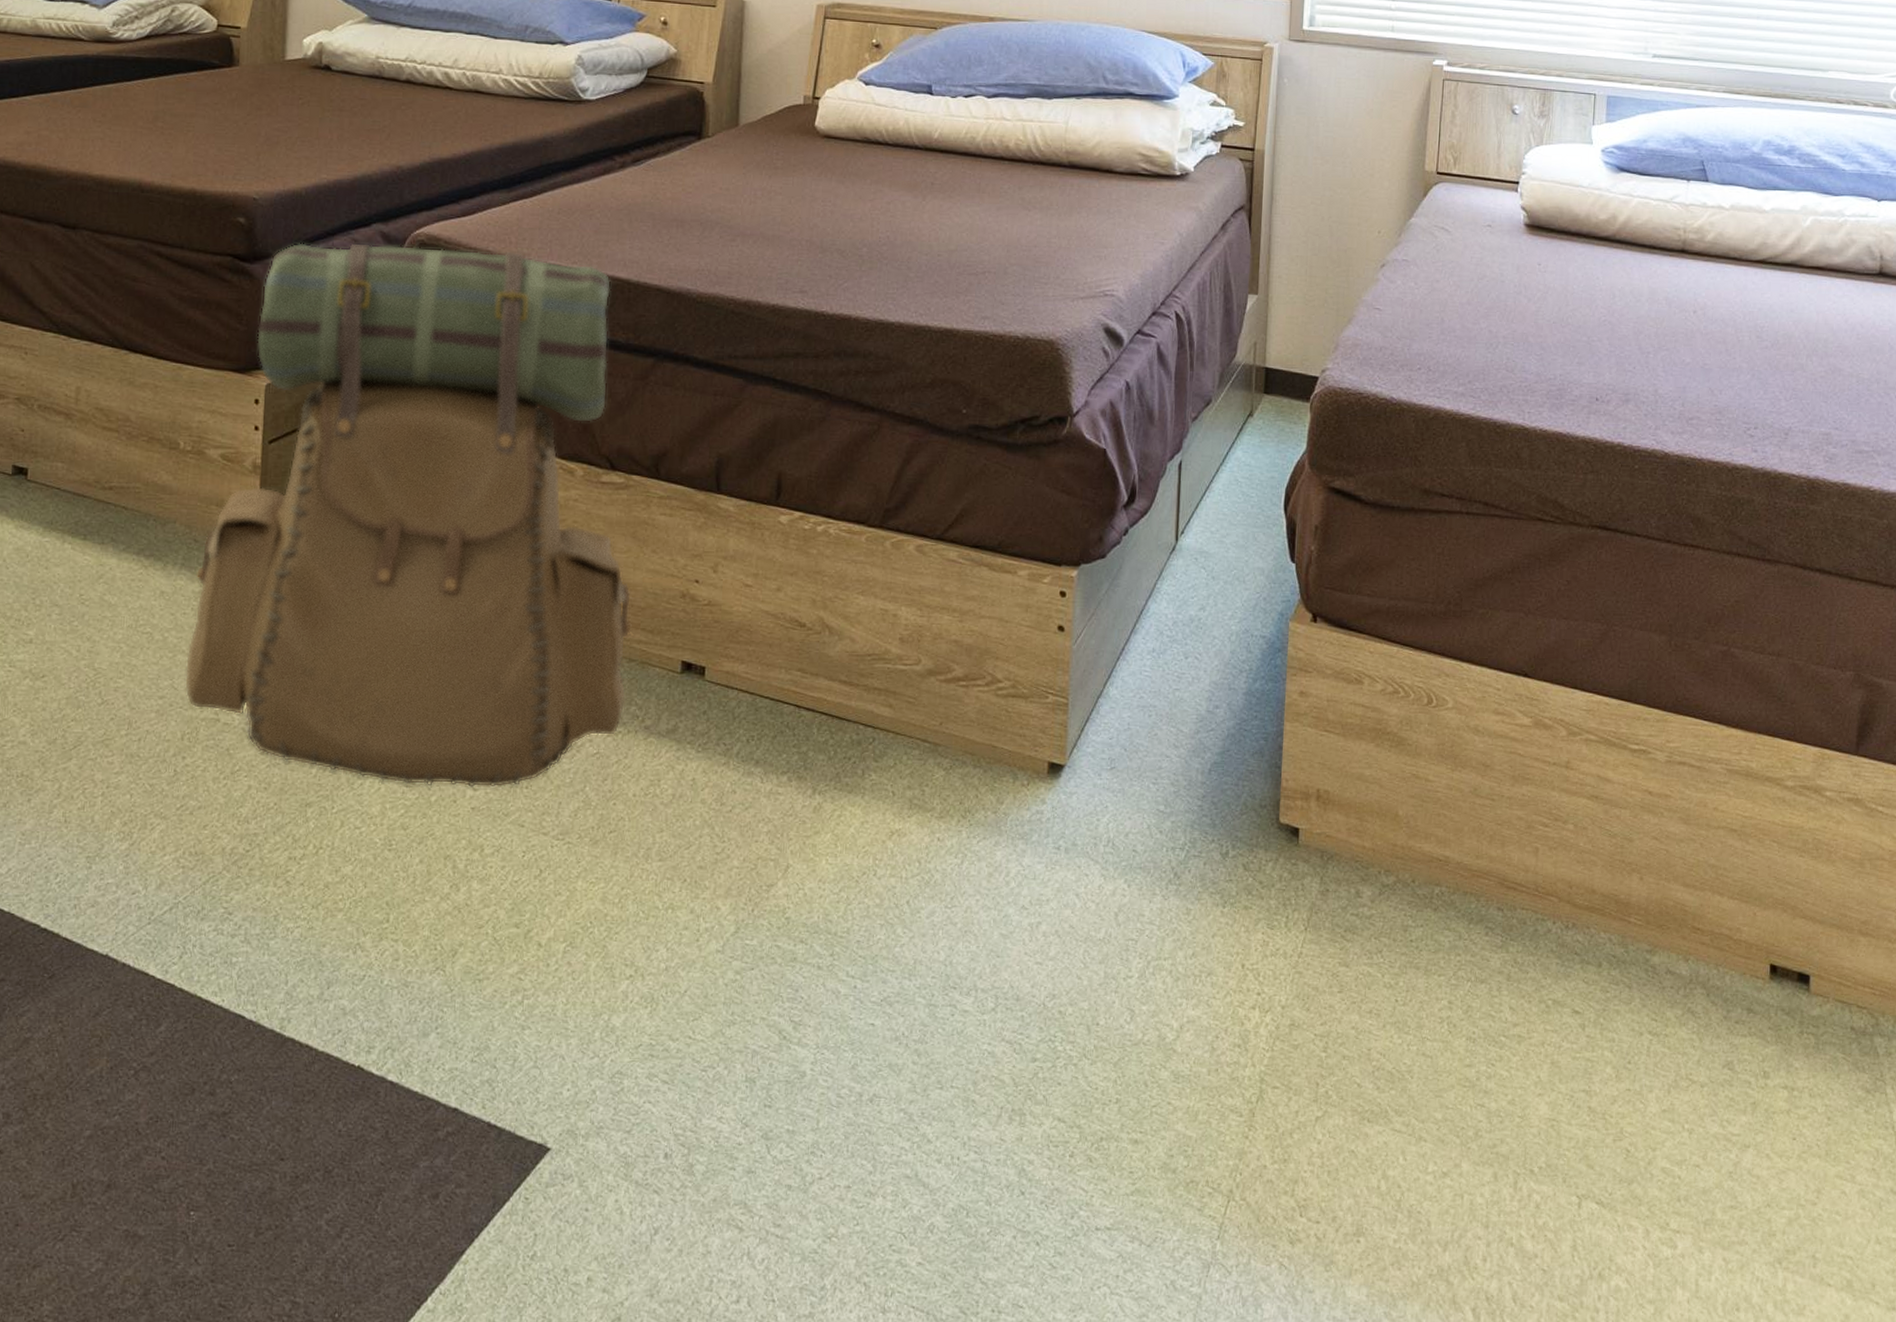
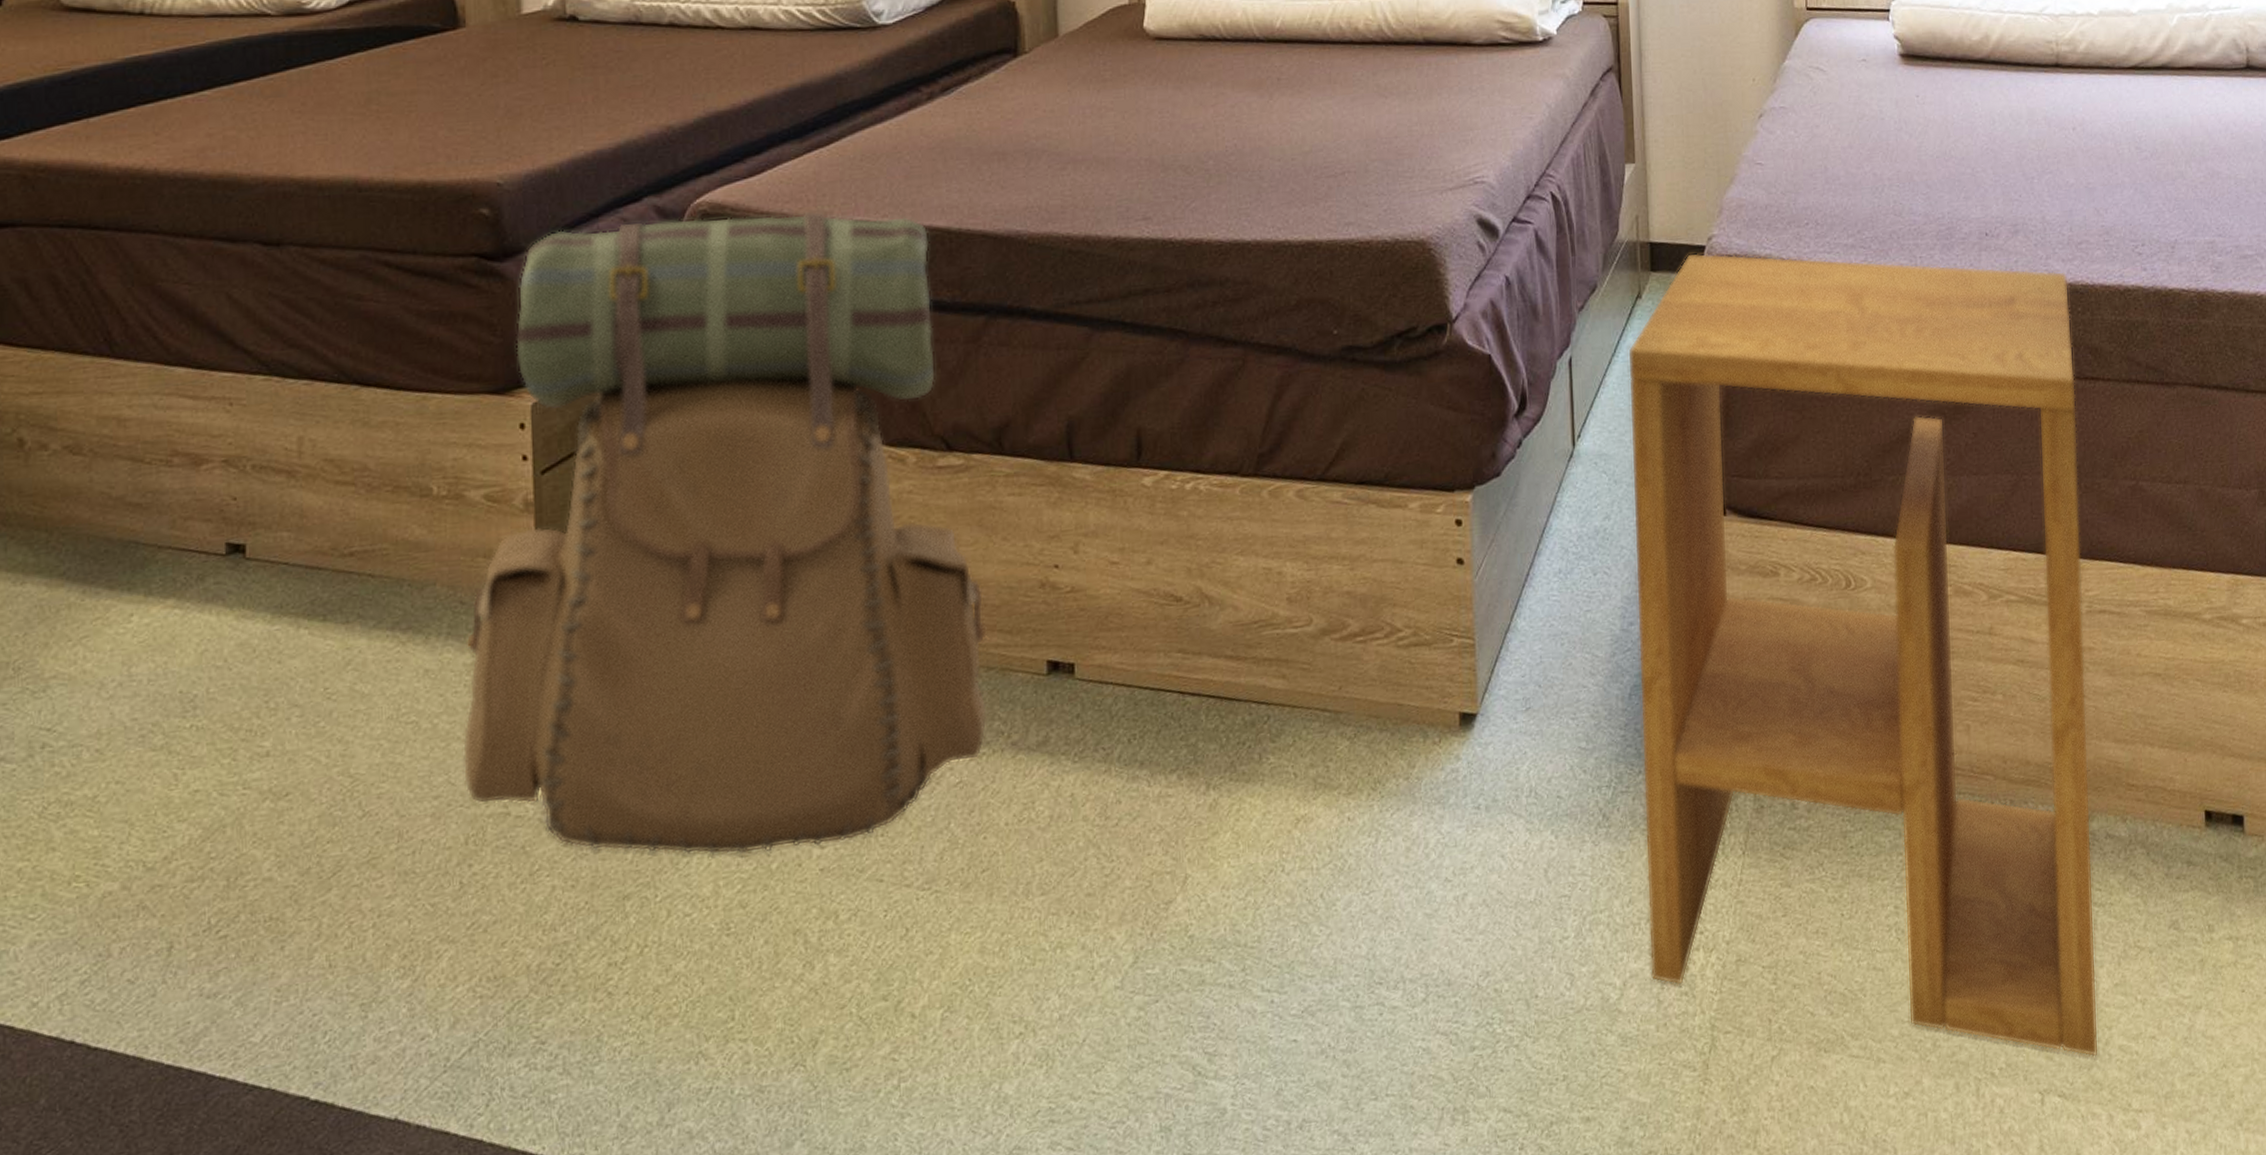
side table: none [1206,381,1676,1173] -> present [1627,252,2099,1057]

